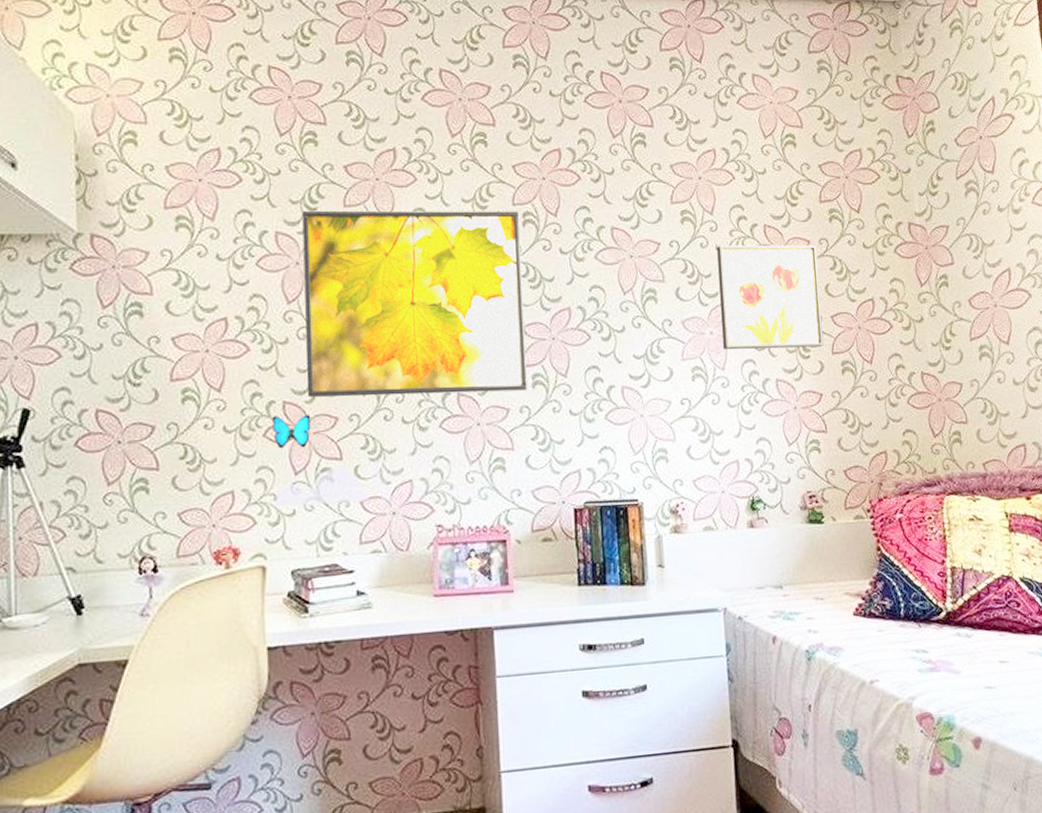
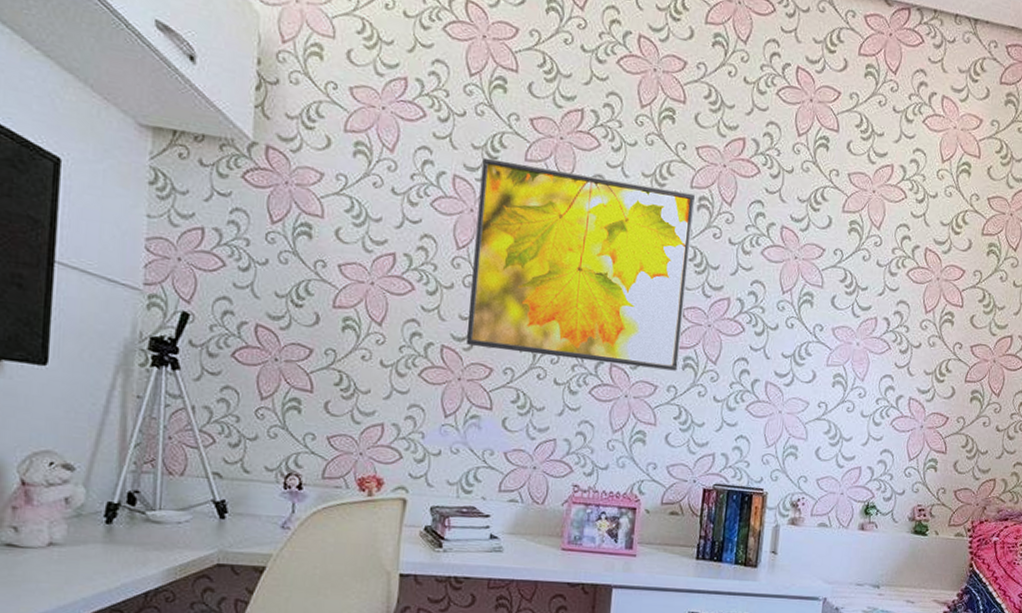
decorative butterfly: present [272,415,311,449] -> none [428,358,467,393]
wall art: present [717,244,824,350] -> none [865,260,970,374]

